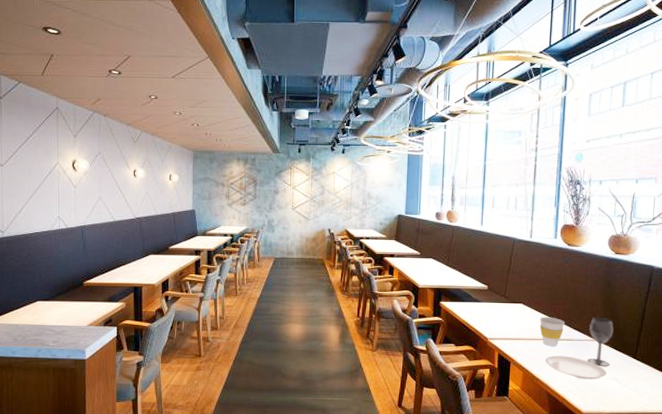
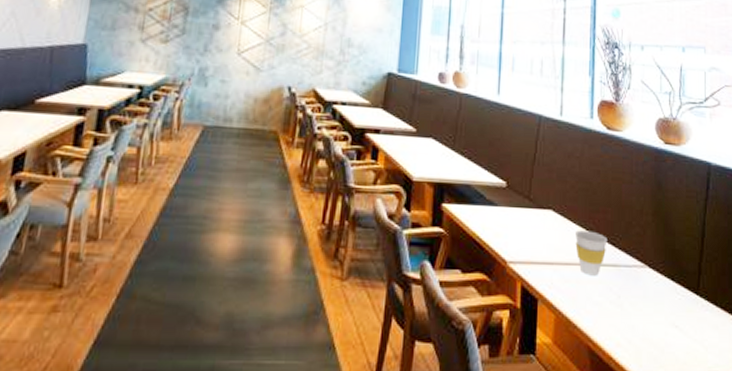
plate: present [545,355,607,380] -> none [584,289,665,327]
wine glass: present [587,317,614,367] -> none [639,232,669,307]

